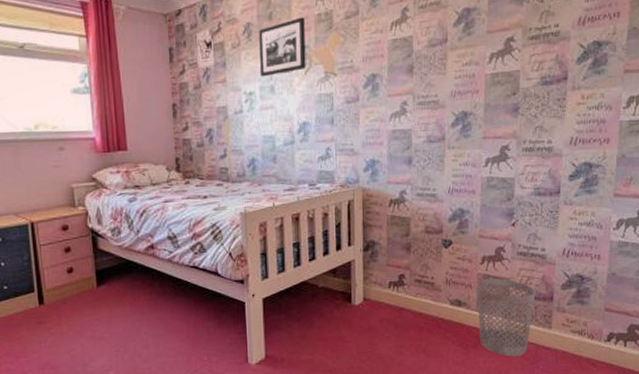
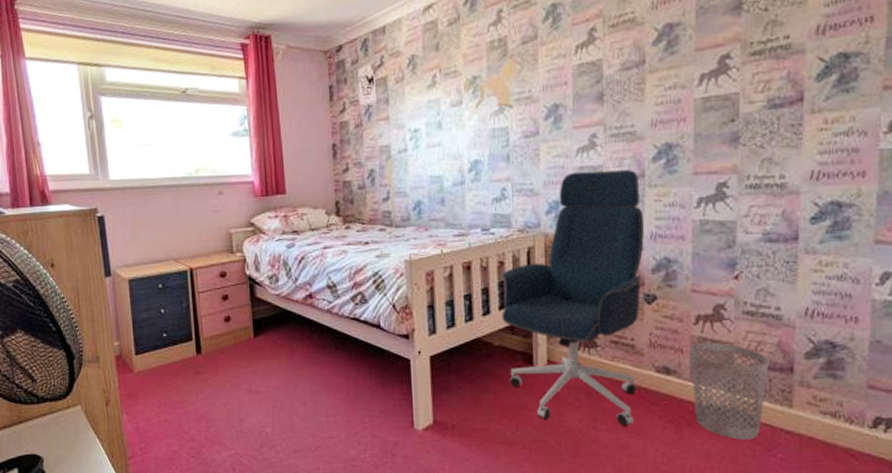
picture frame: present [259,17,306,77] -> none [424,45,478,113]
office chair: none [325,134,444,351] -> present [501,170,645,426]

